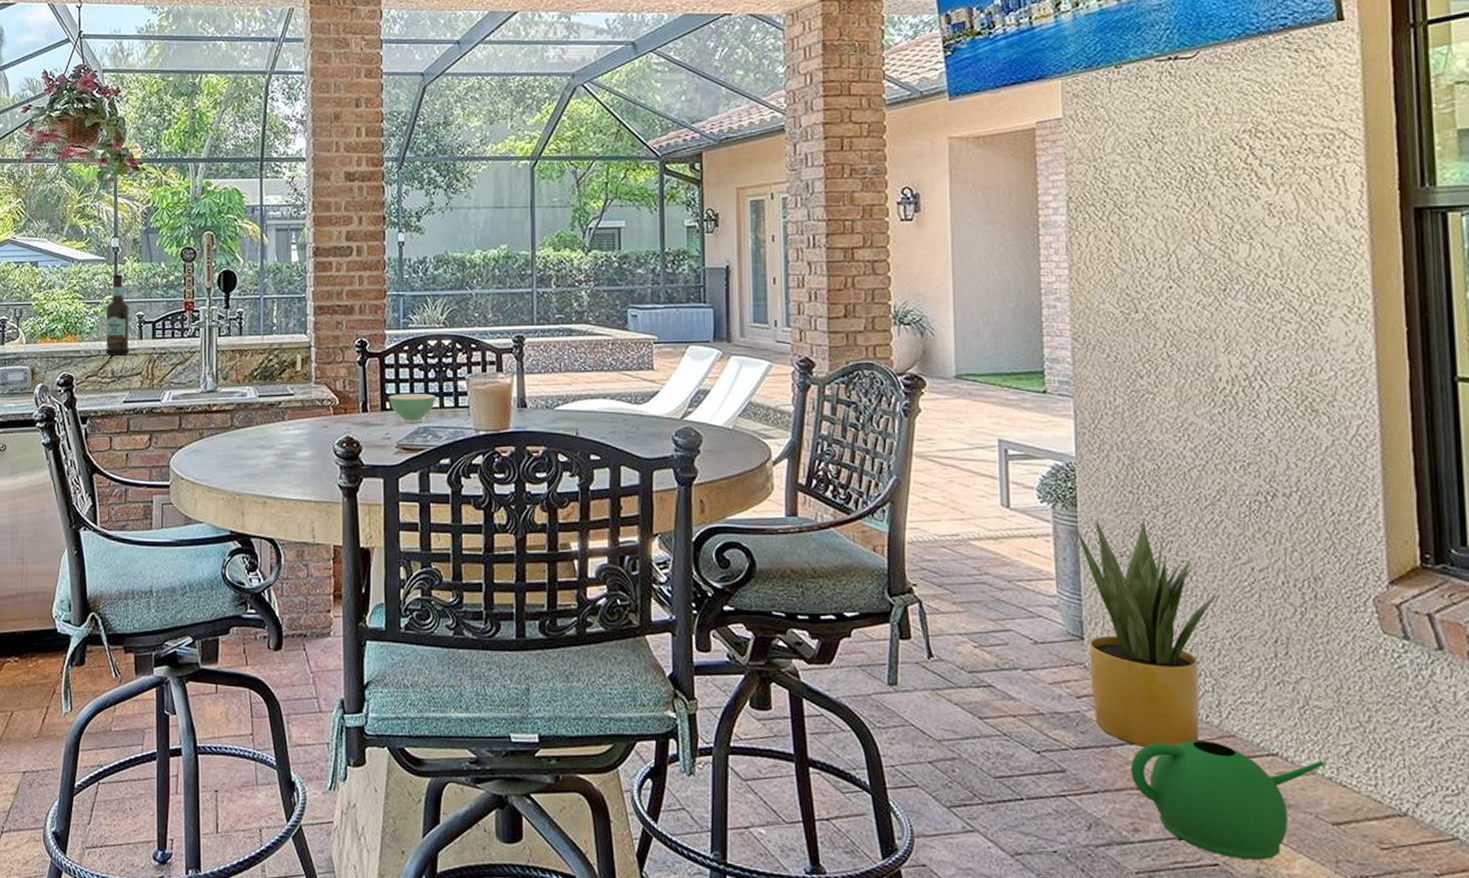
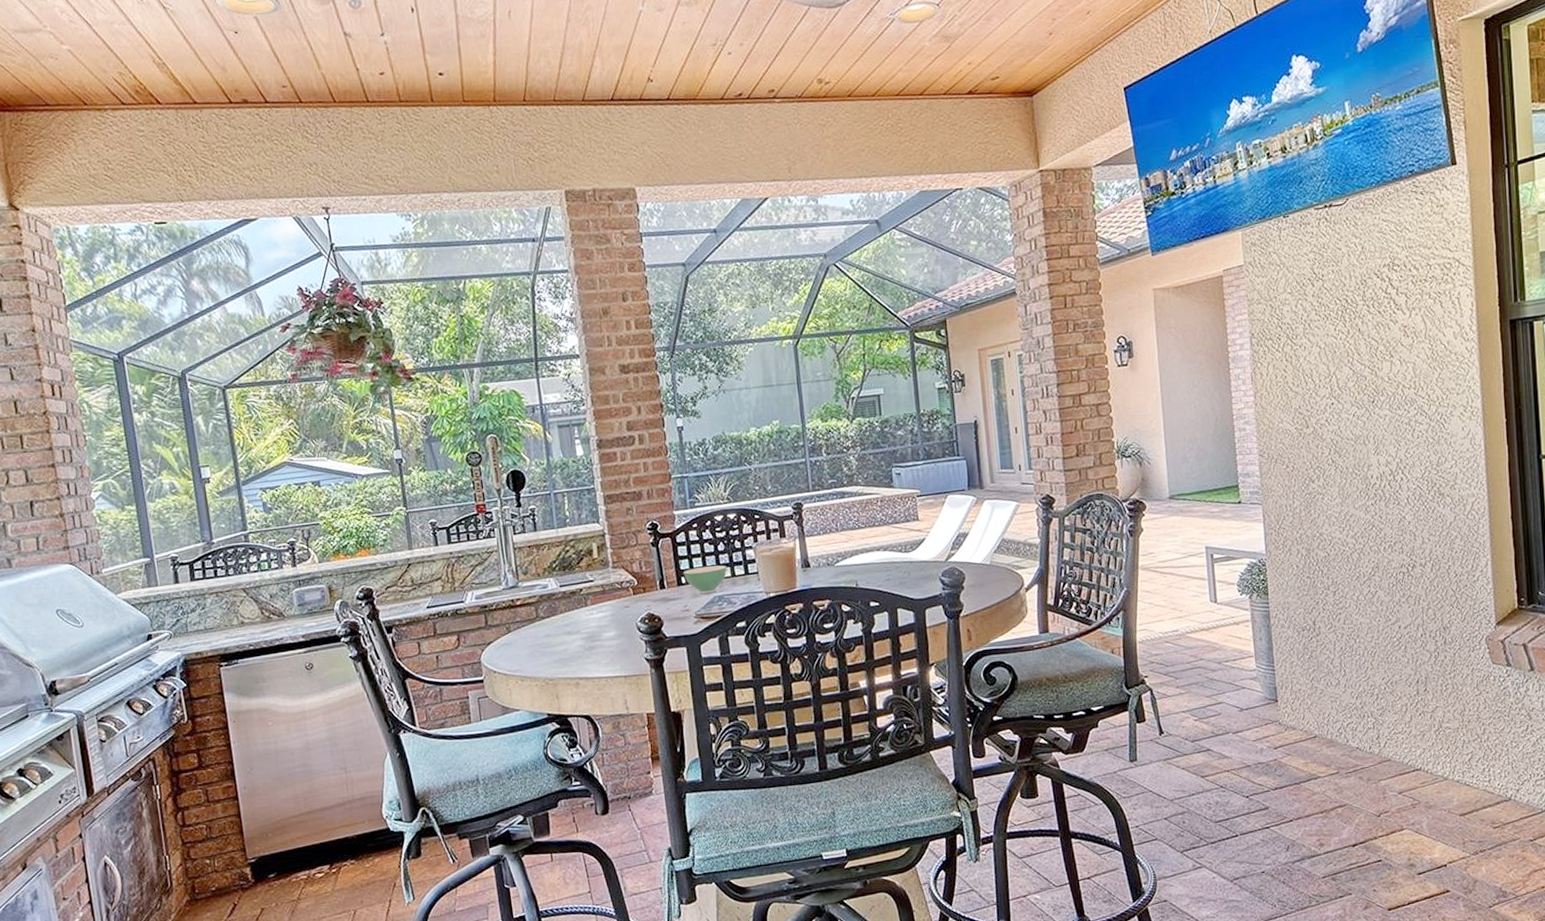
root beer: present [105,275,130,355] -> none [396,485,427,565]
planter: present [1076,519,1218,747] -> none [1268,598,1375,779]
watering can: present [1130,740,1326,860] -> none [1315,767,1455,854]

